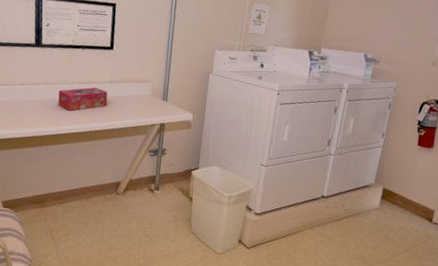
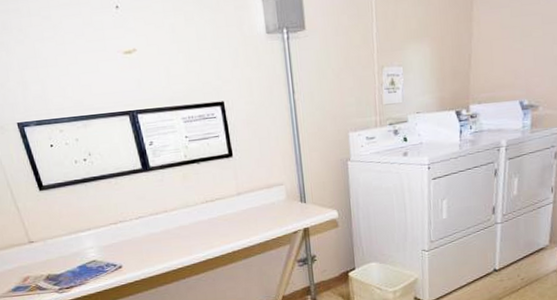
tissue box: present [58,87,108,111] -> none [181,203,240,236]

